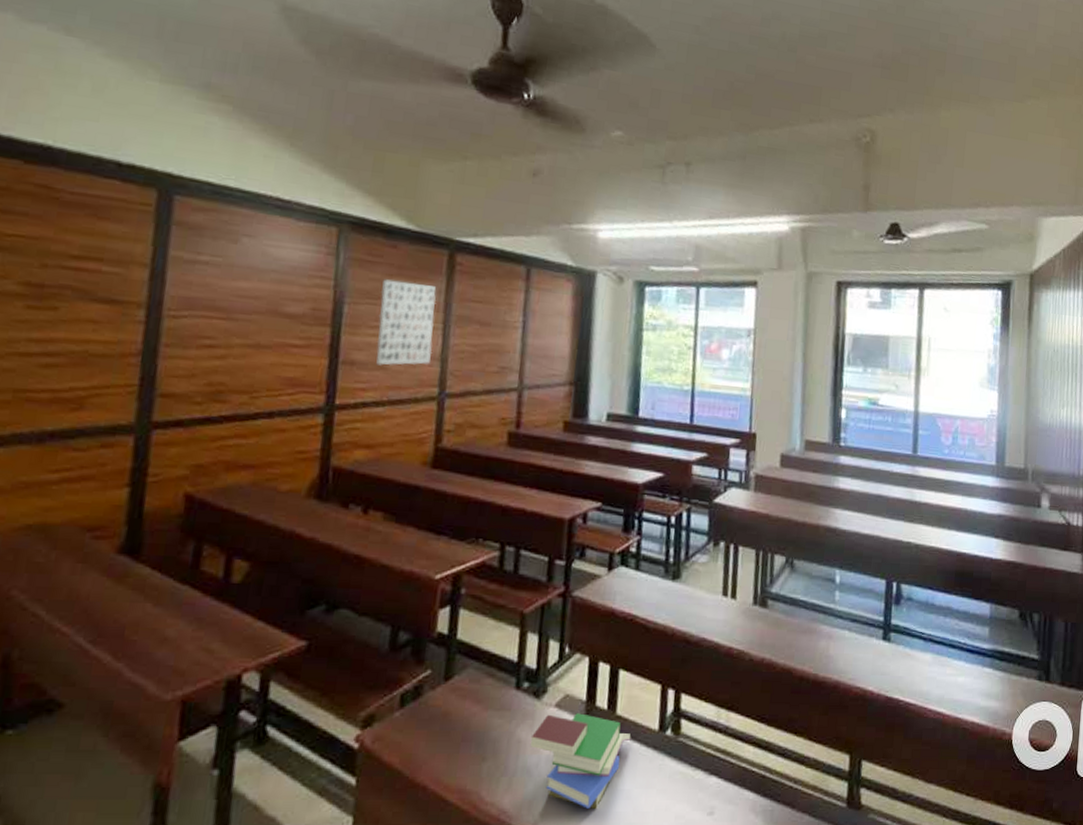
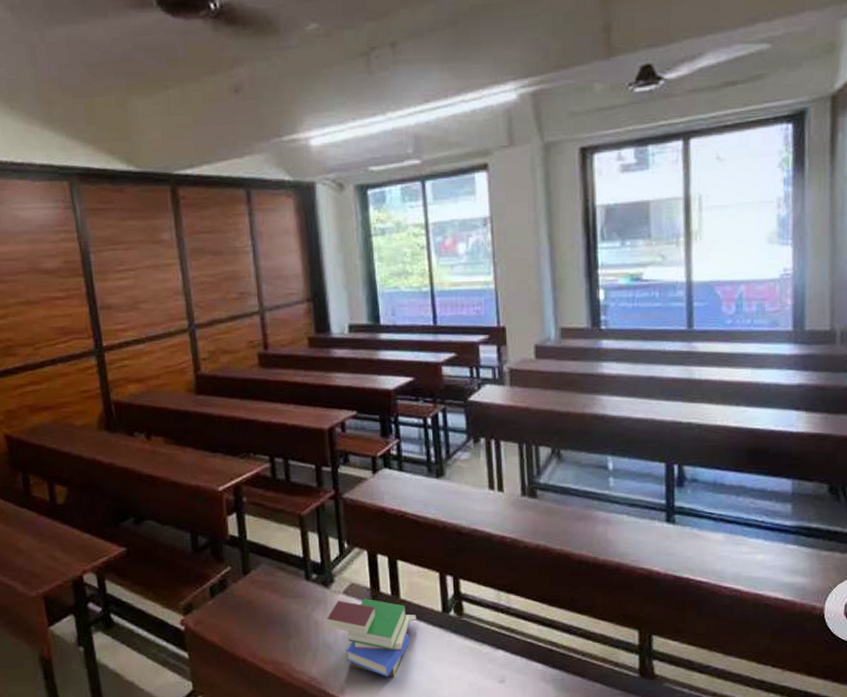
wall art: present [376,279,437,366] -> none [118,222,176,306]

